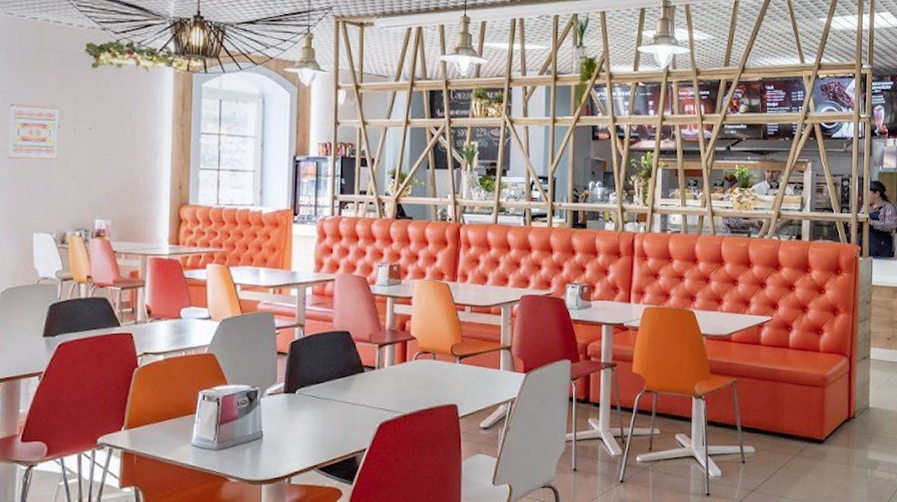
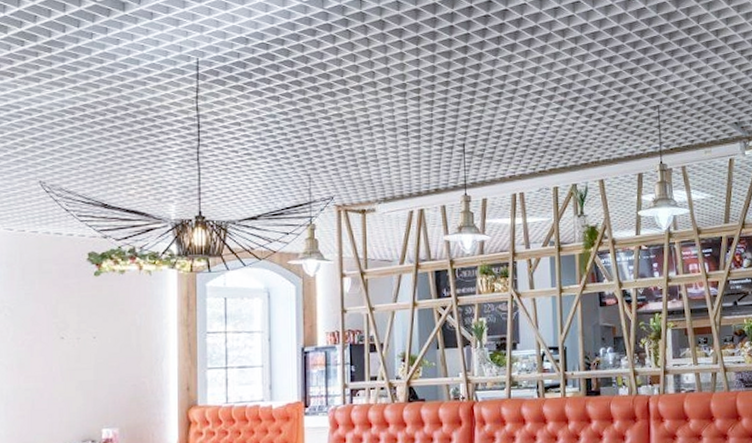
wall art: present [9,104,60,160] -> none [12,318,62,375]

